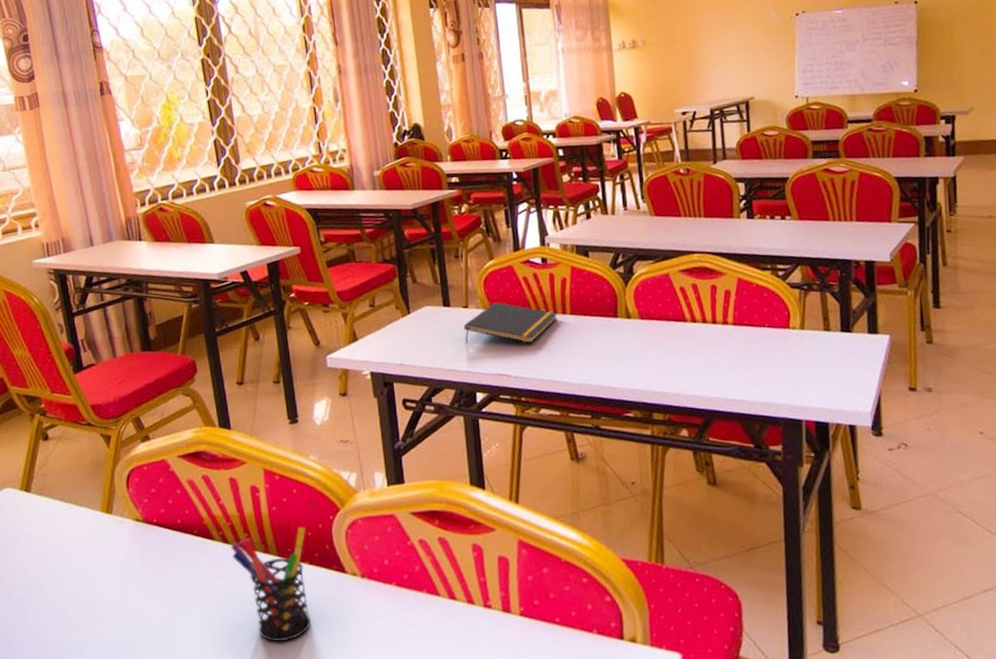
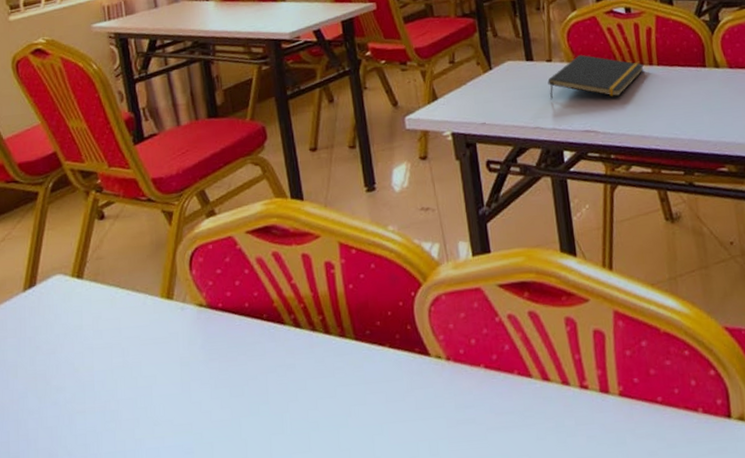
pen holder: present [230,527,311,642] -> none [303,306,392,439]

